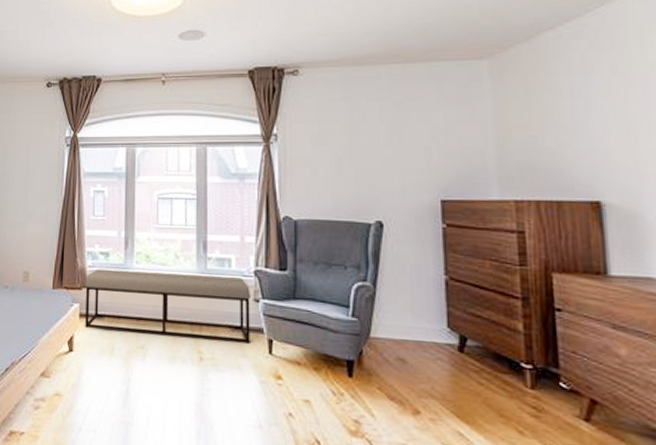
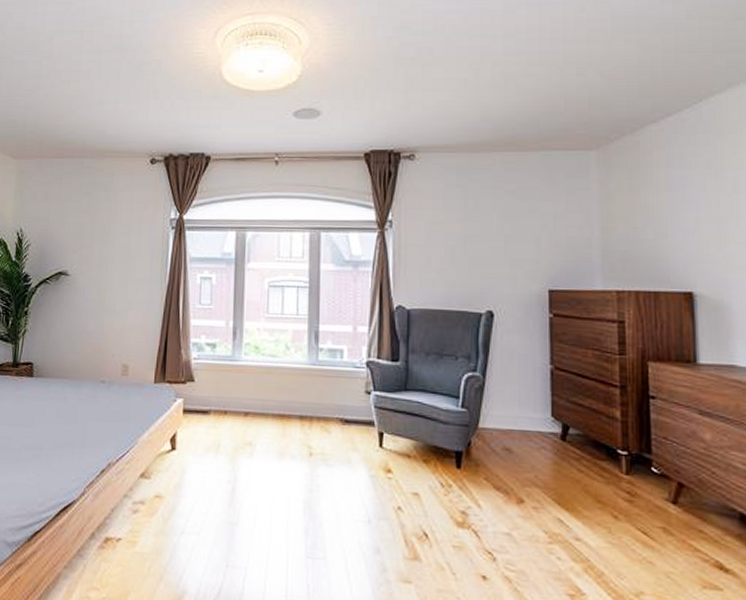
bench: present [85,269,252,344] -> none [189,361,363,437]

